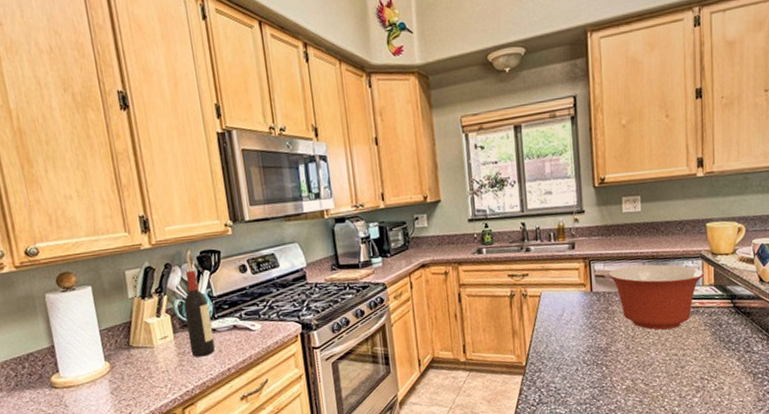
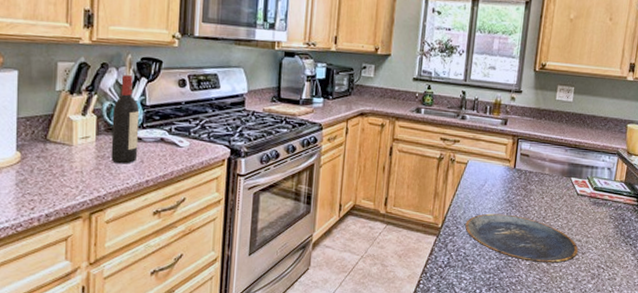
plate: none [550,340,677,386] -> present [465,213,579,264]
mixing bowl: present [608,264,705,330] -> none [532,151,619,216]

